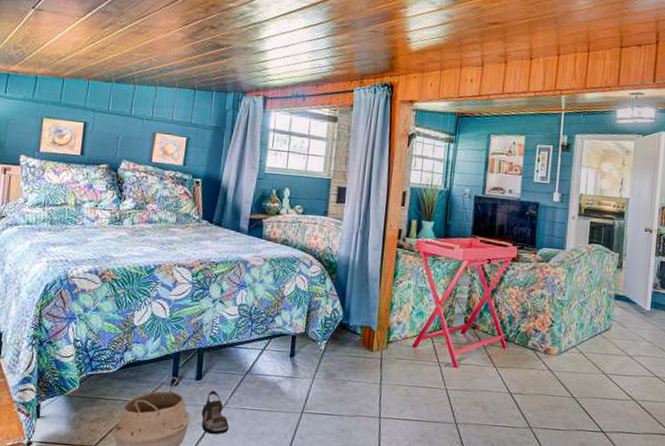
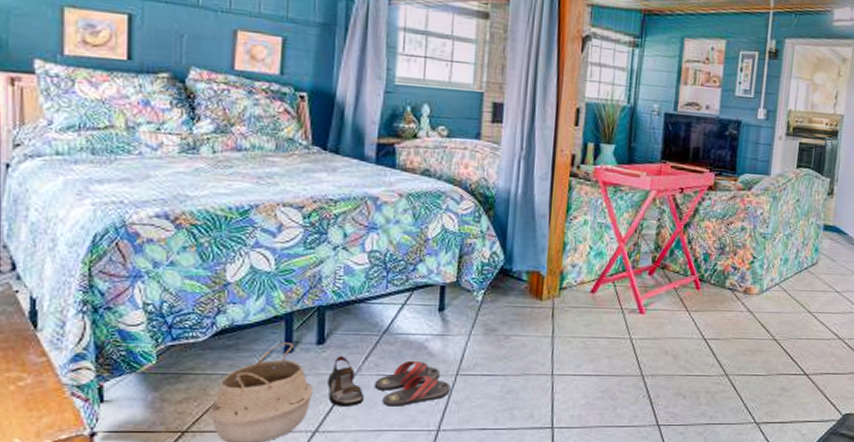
flip-flop: none [237,397,297,437] -> present [374,360,451,407]

